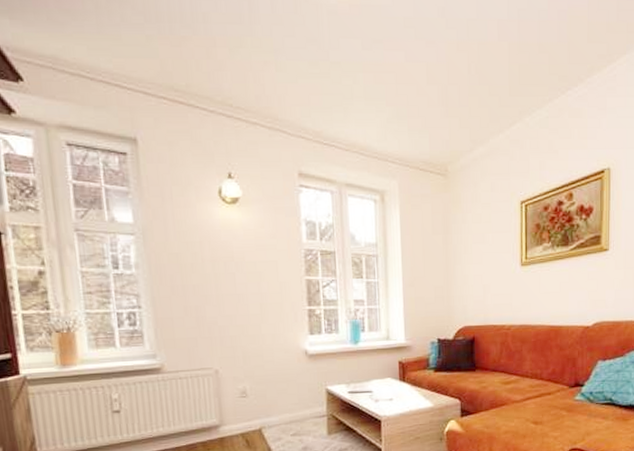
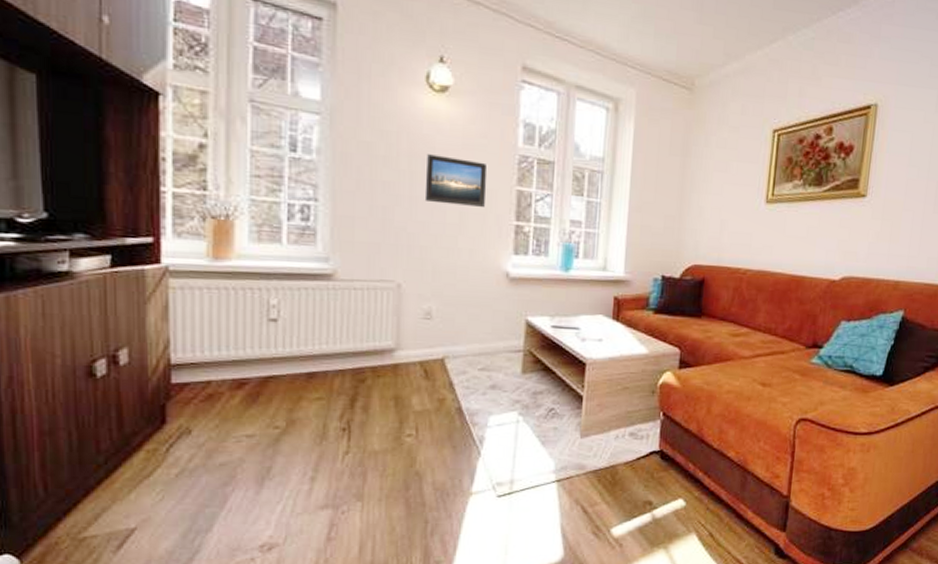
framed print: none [226,257,281,299] -> present [424,154,488,207]

